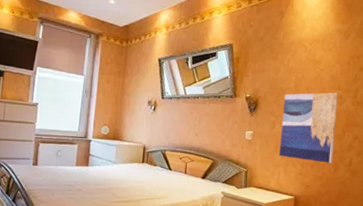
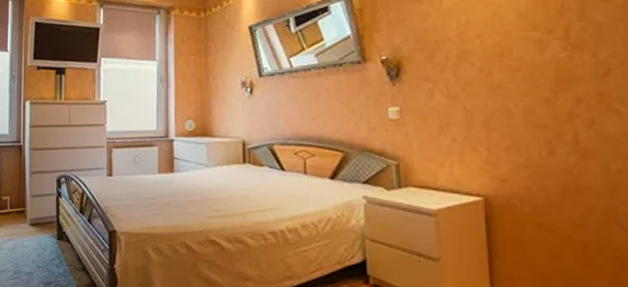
wall art: present [279,92,339,163] -> none [442,35,543,143]

